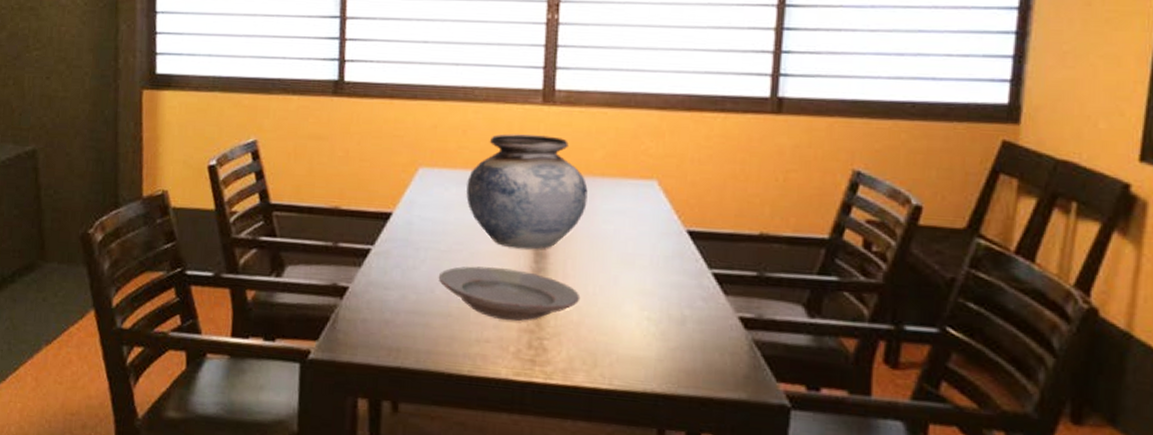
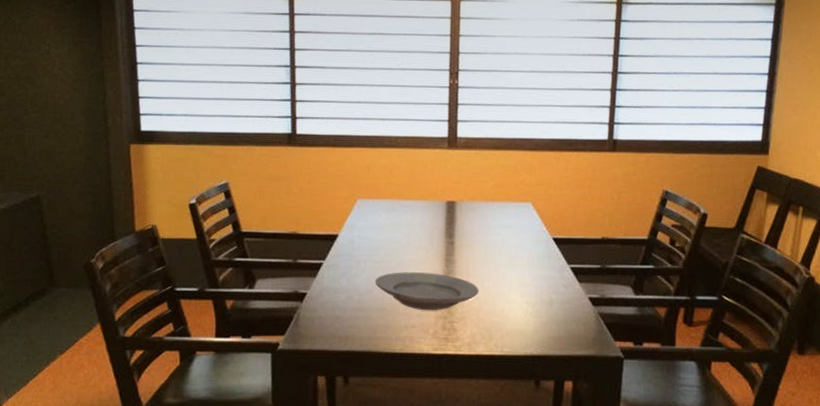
vase: present [466,134,588,250] -> none [394,171,483,257]

